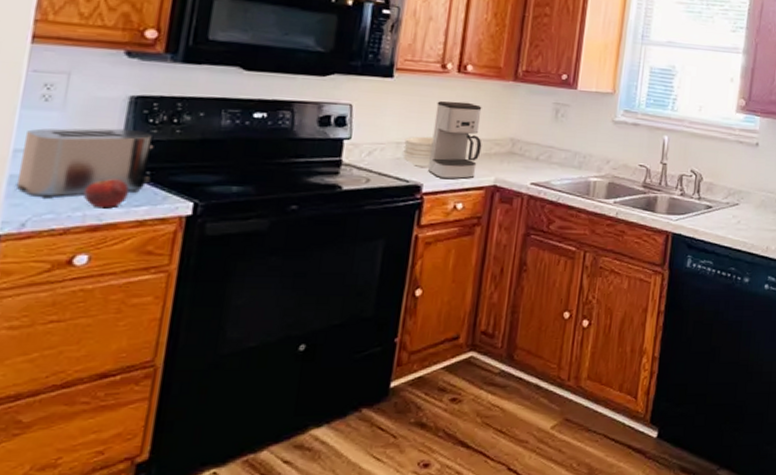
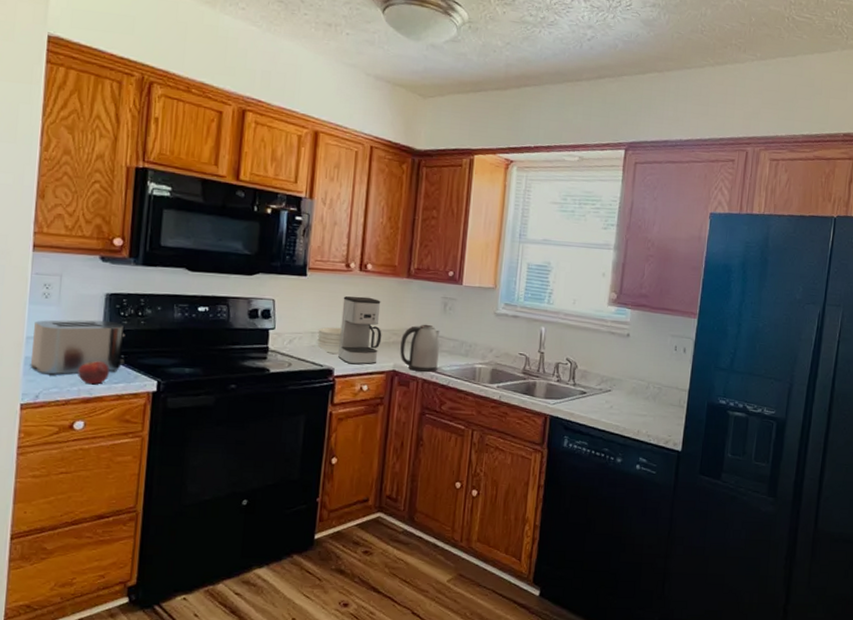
kettle: none [502,133,551,187] -> present [400,324,440,372]

